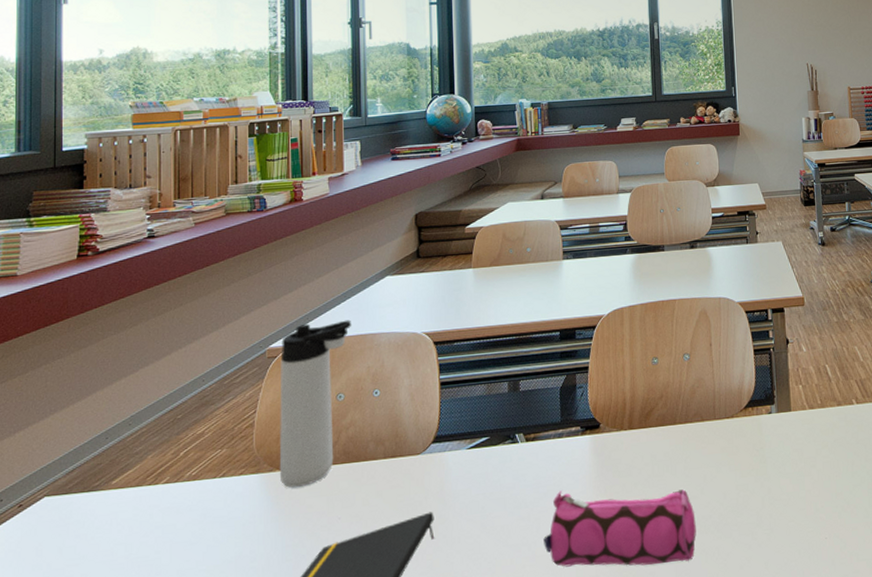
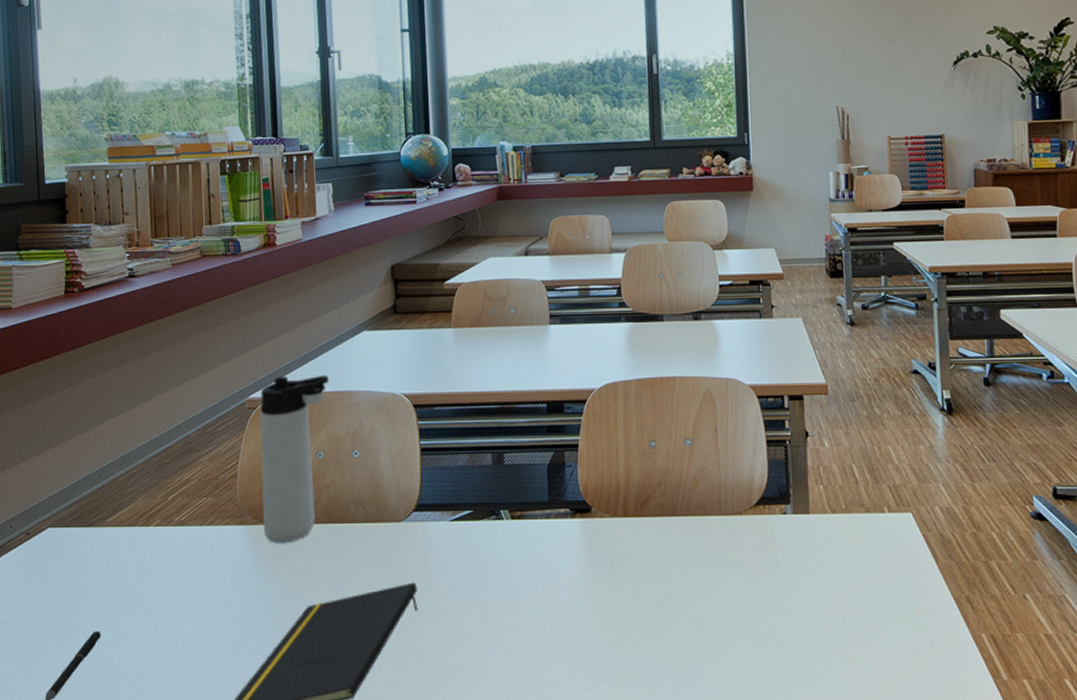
pencil case: present [543,489,696,567] -> none [531,575,698,666]

